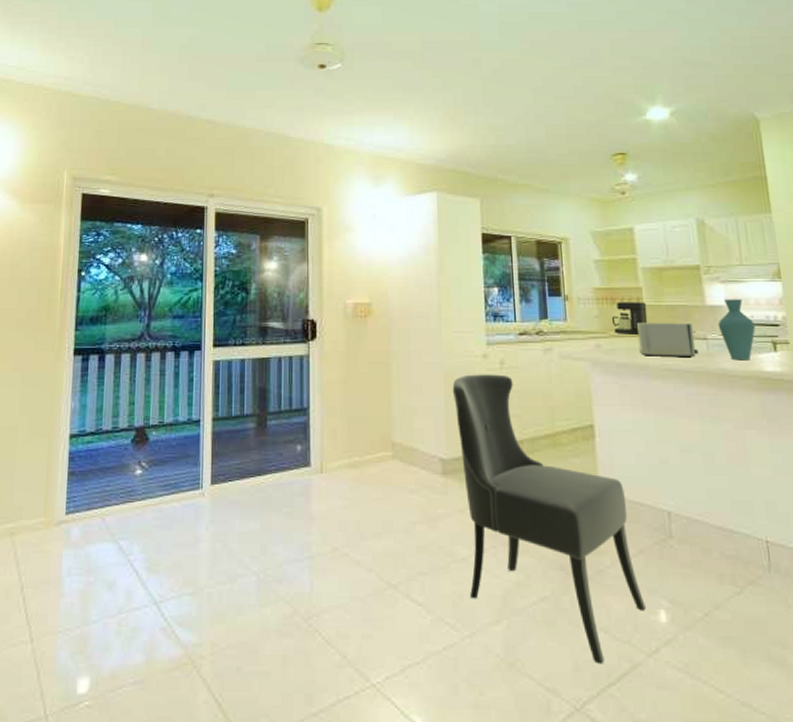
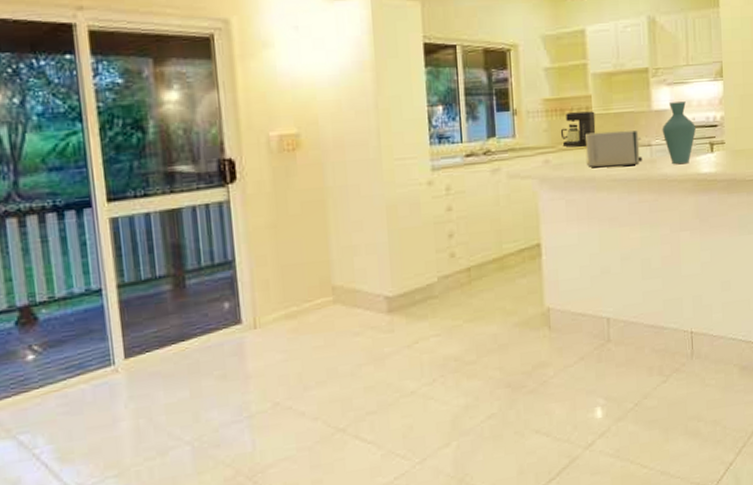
dining chair: present [452,374,646,664] -> none [395,201,584,464]

